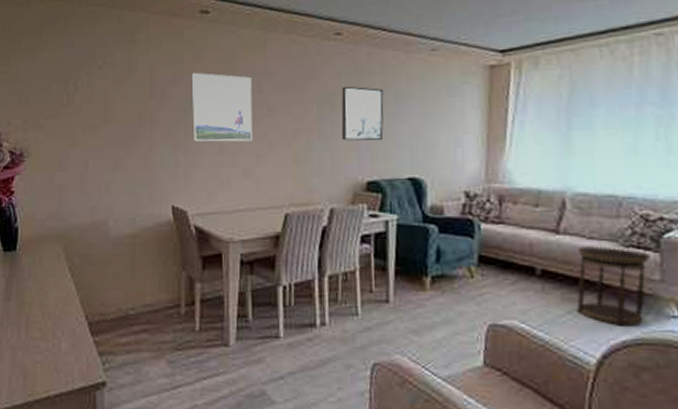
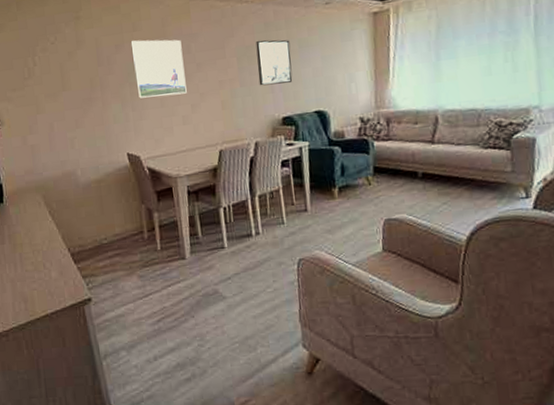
side table: present [577,246,651,326] -> none [448,149,504,210]

